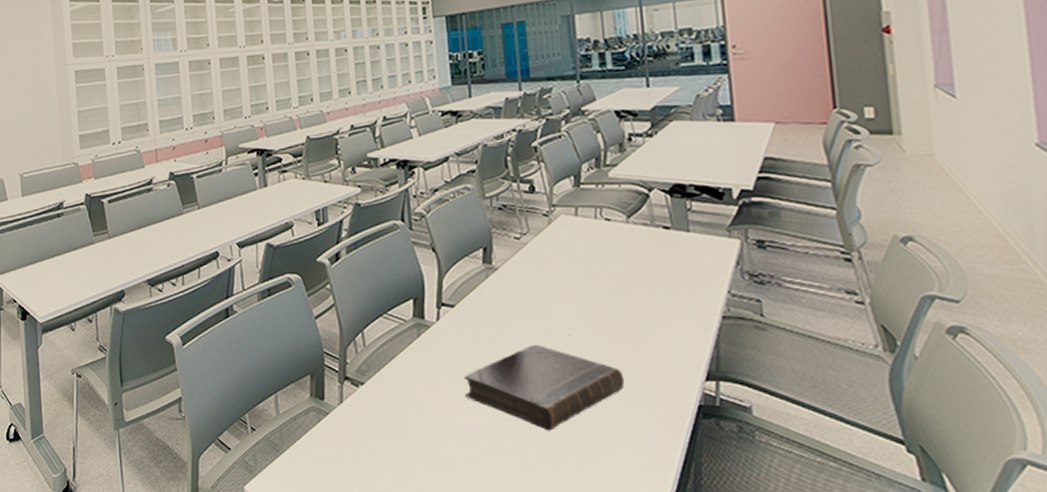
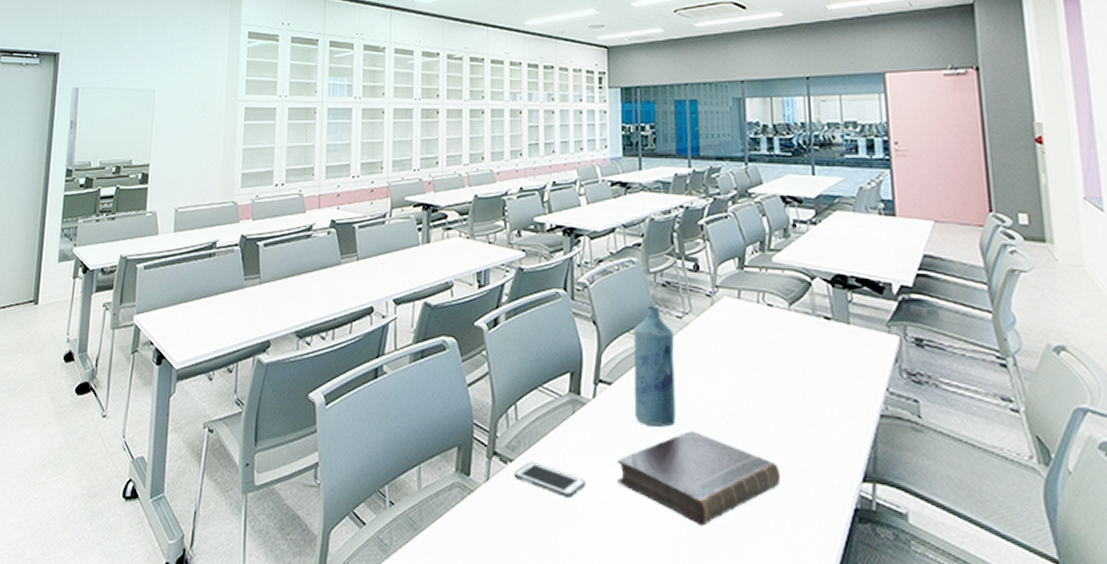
cell phone: none [365,384,436,415] -> present [513,462,586,499]
bottle: none [473,229,519,343] -> present [633,305,676,427]

